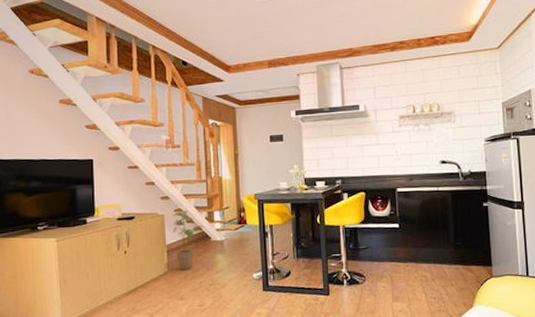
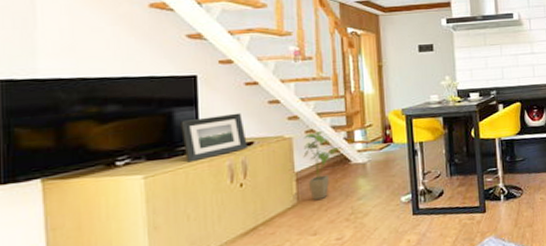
picture frame: none [81,191,130,231] -> present [180,112,247,163]

